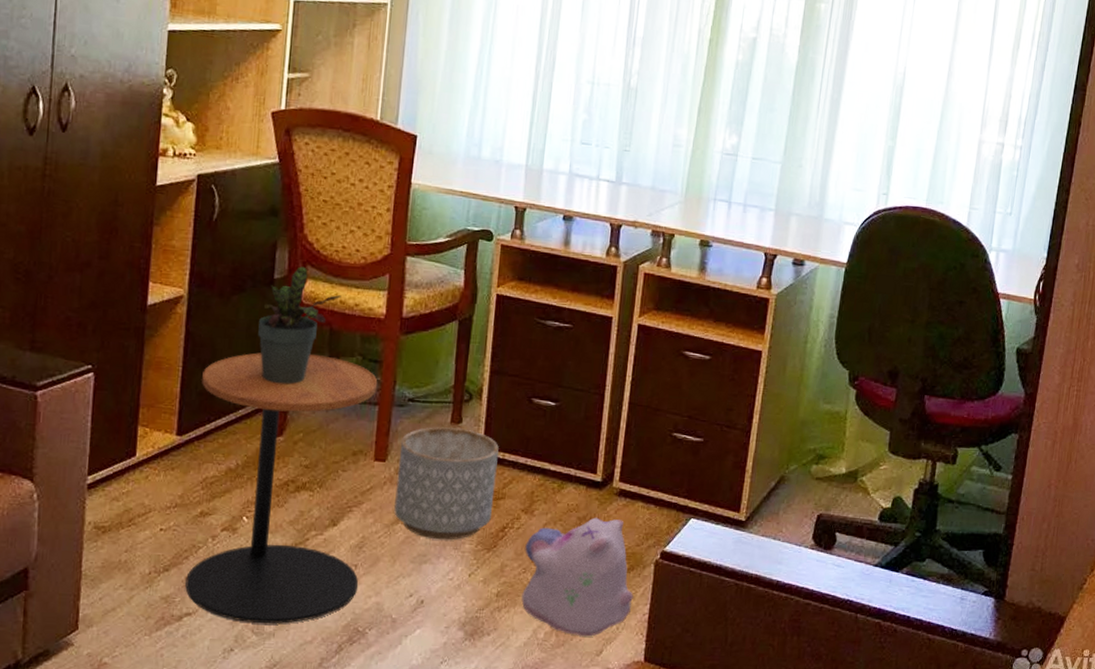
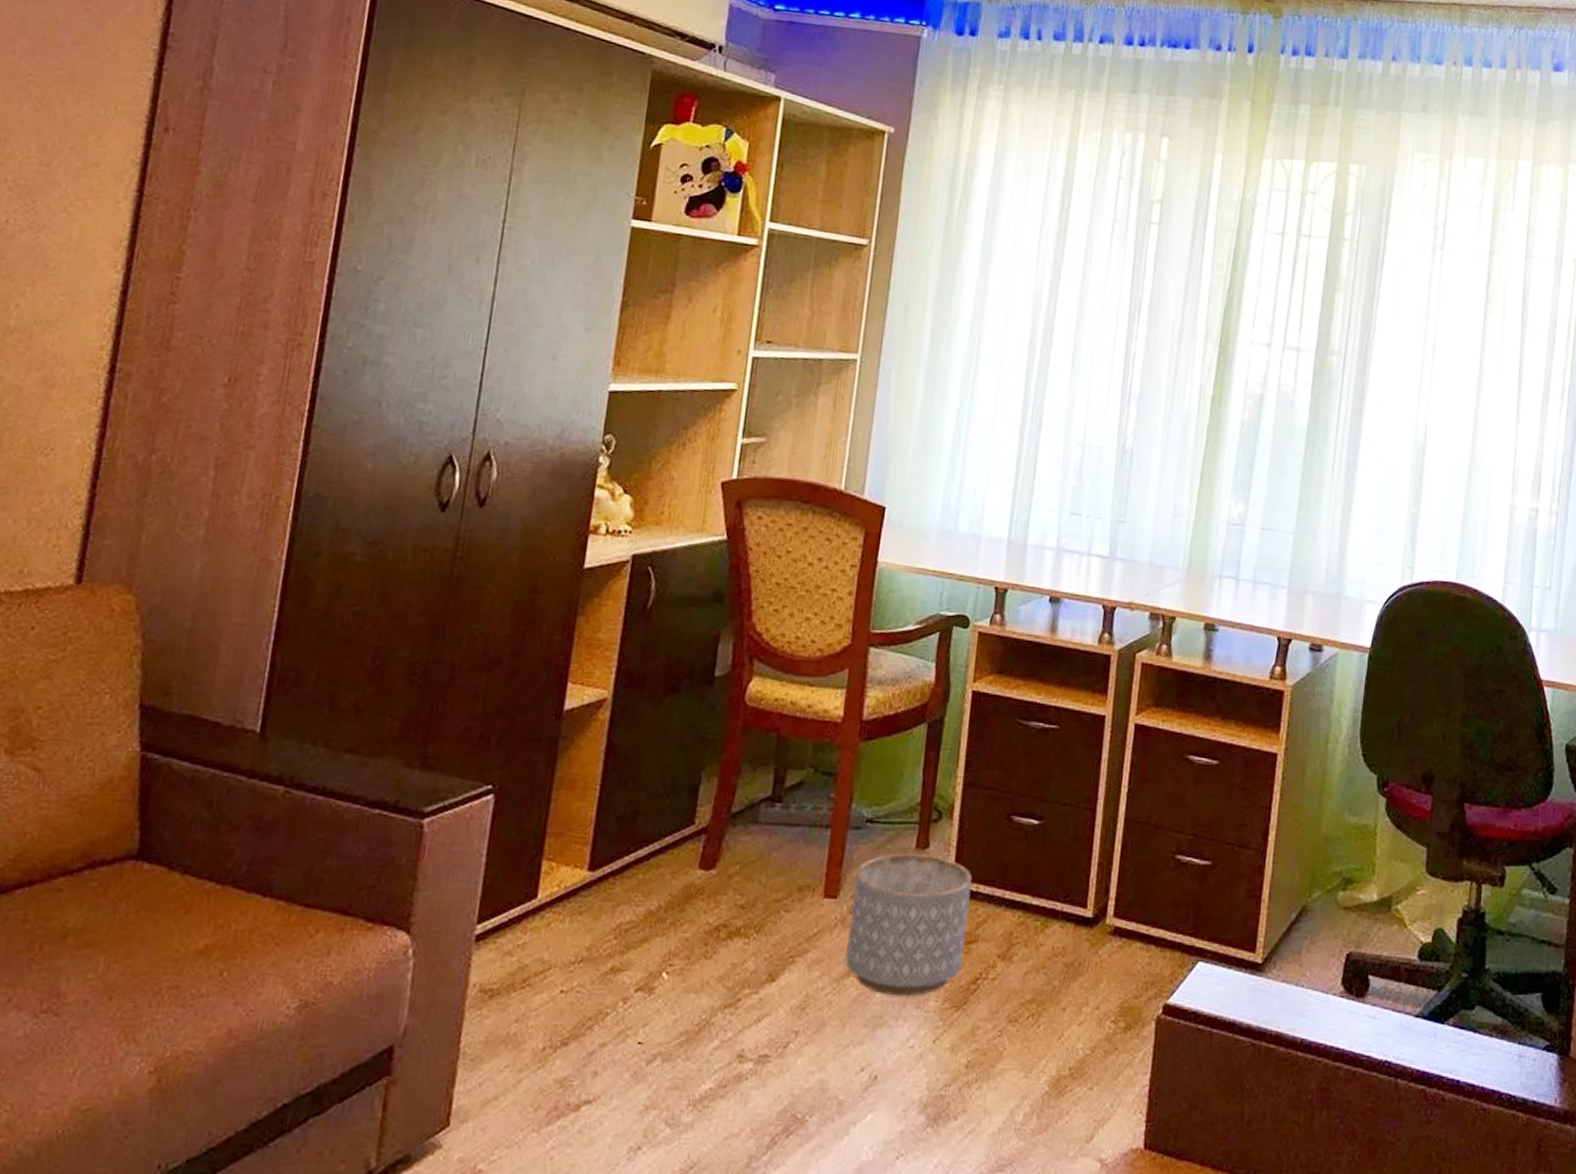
side table: present [185,352,378,623] -> none [586,766,831,1111]
potted plant: present [258,266,341,385] -> none [692,661,792,805]
plush toy: present [521,517,633,637] -> none [996,963,1131,1118]

